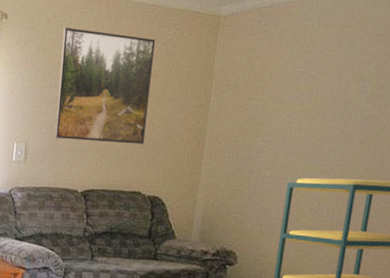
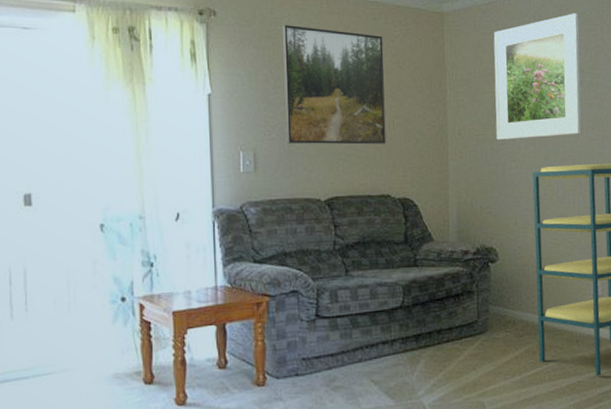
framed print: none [255,16,372,148] -> present [493,13,581,140]

